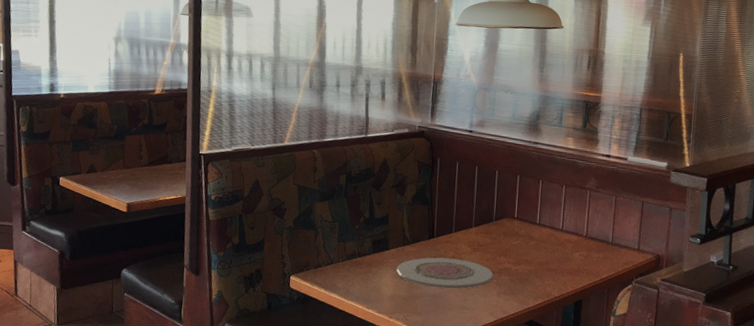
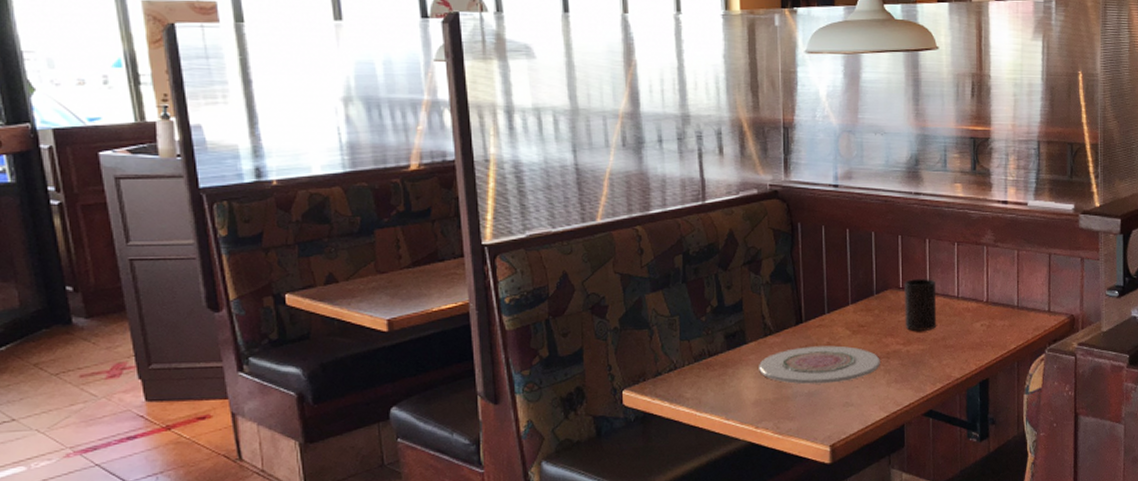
cup: none [516,212,545,255] -> present [904,279,937,331]

